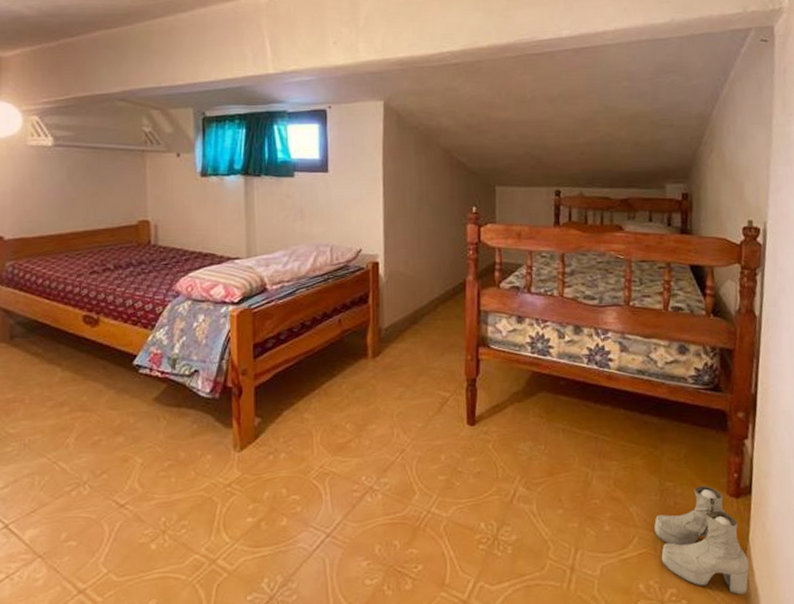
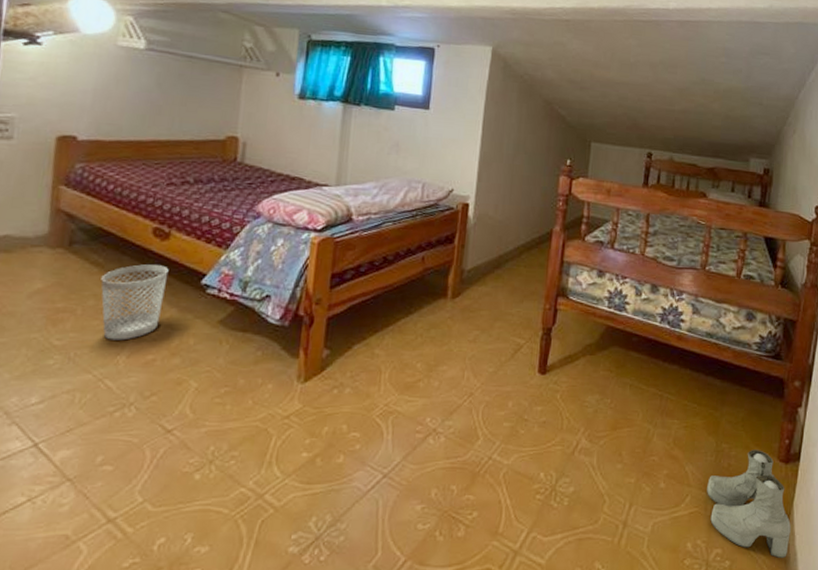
wastebasket: none [43,350,102,425] -> present [100,264,169,341]

